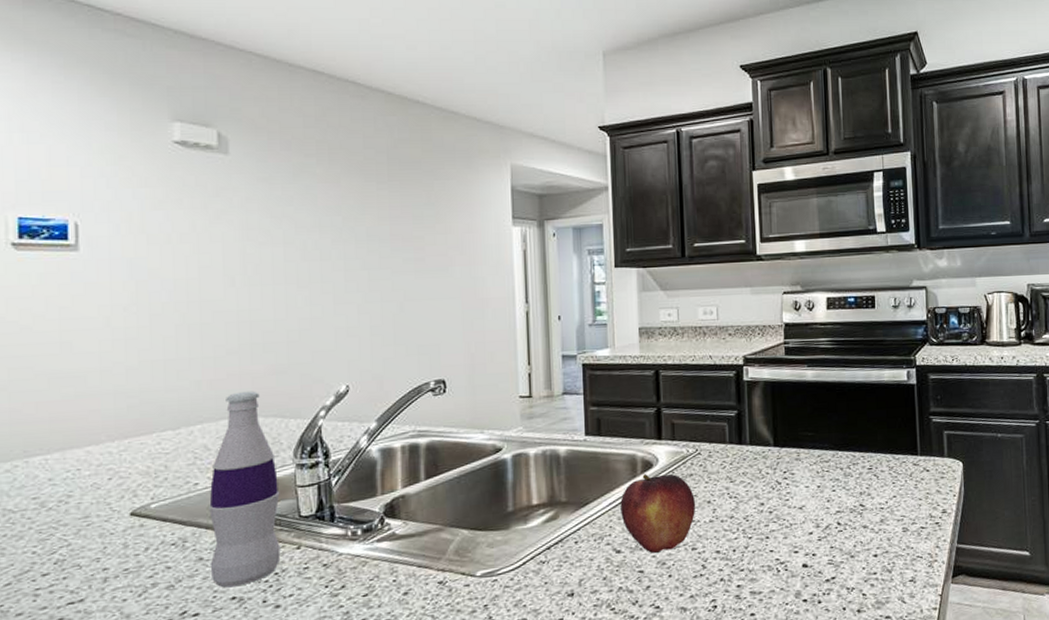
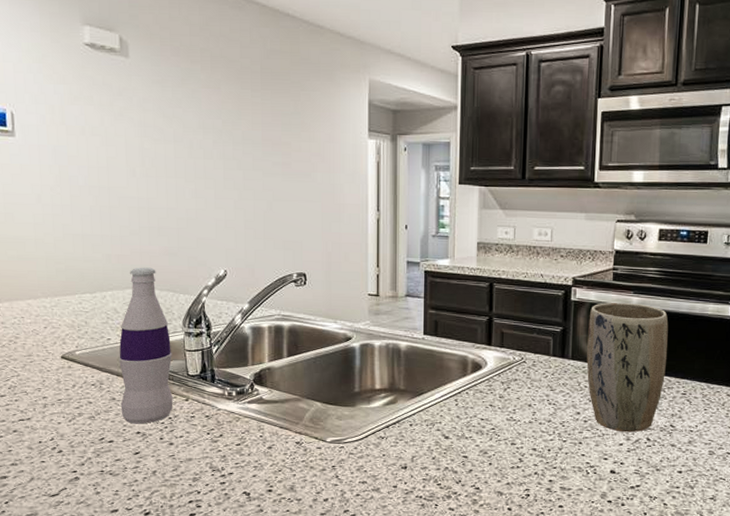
fruit: present [620,473,696,553] -> none [451,373,518,443]
plant pot: none [764,377,849,519] -> present [586,302,669,433]

